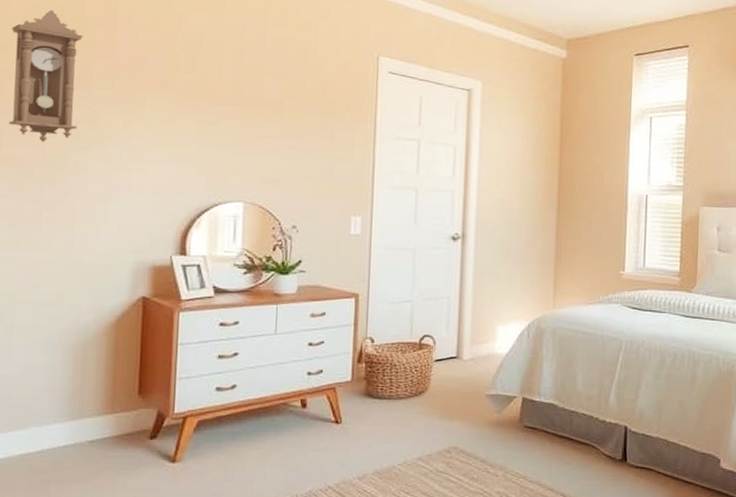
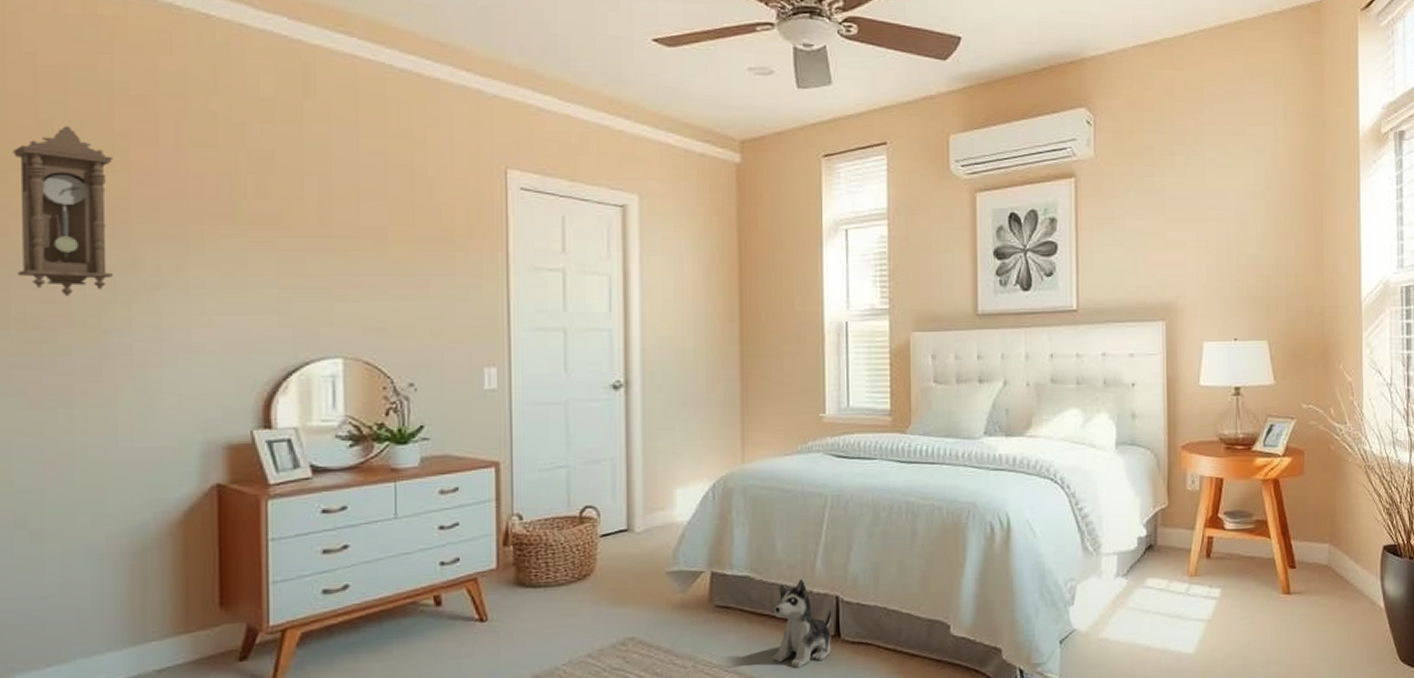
plush toy: none [569,409,621,485] -> present [773,578,832,669]

